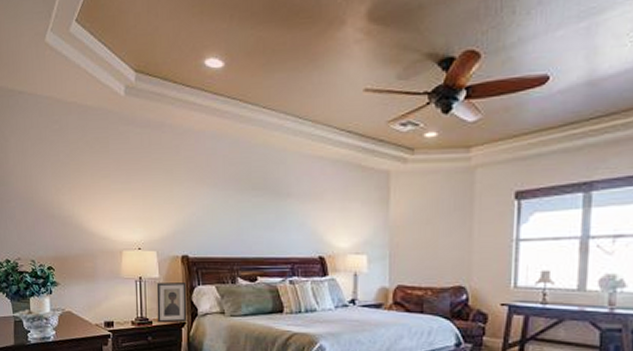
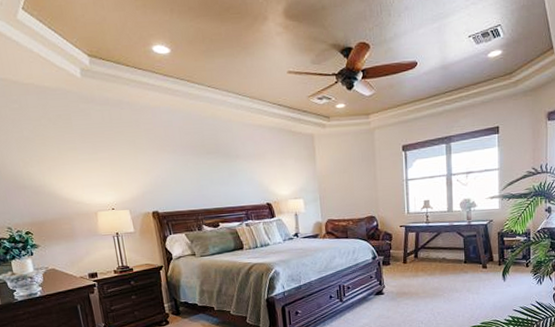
picture frame: present [156,282,187,323] -> none [132,234,164,269]

